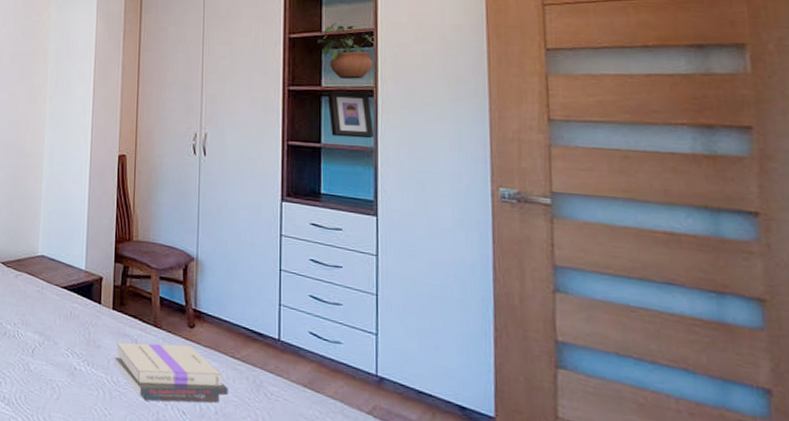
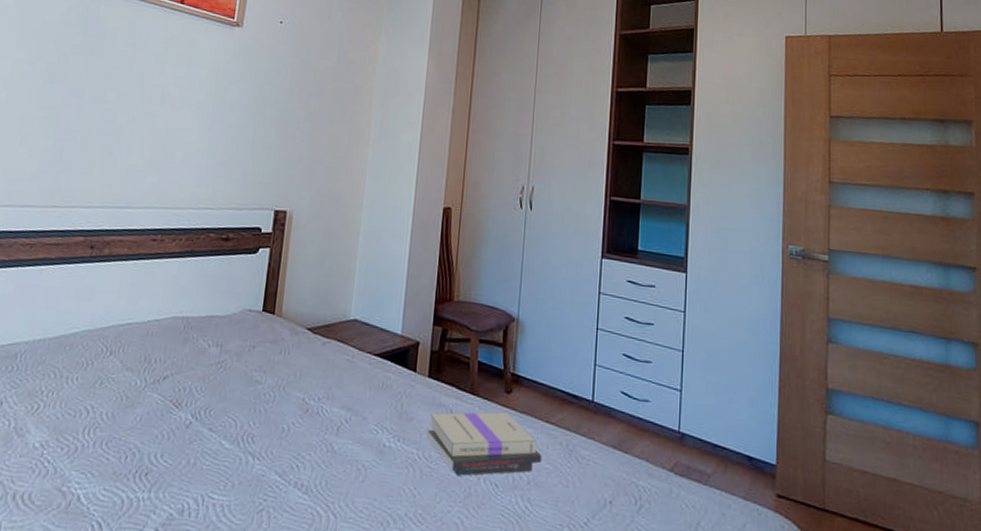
potted plant: present [318,22,376,79] -> none [642,79,693,137]
picture frame: present [328,92,374,139] -> none [648,148,687,196]

